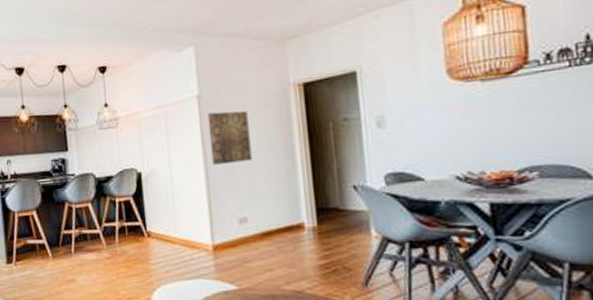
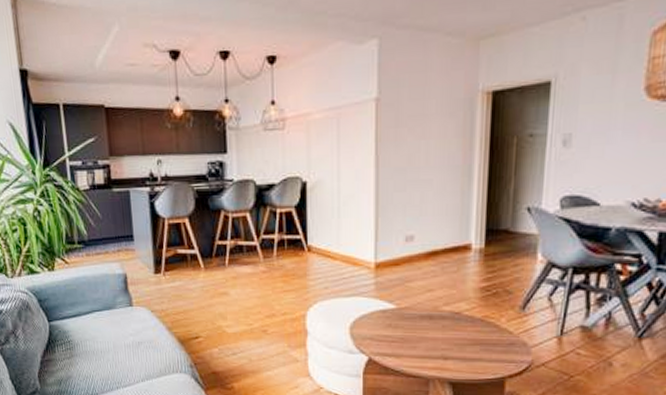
wall art: present [207,110,252,166] -> none [384,118,428,179]

